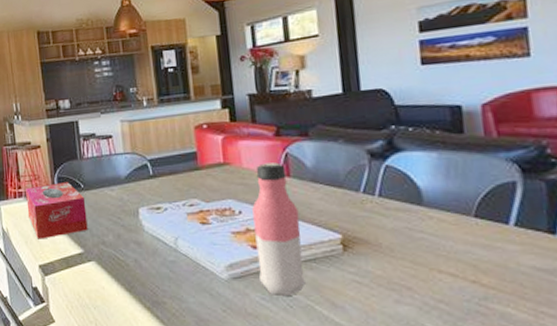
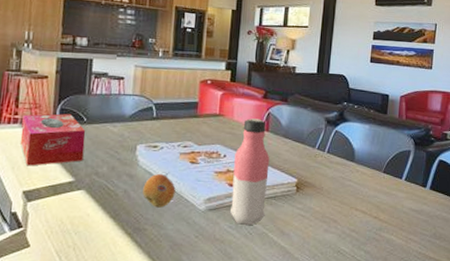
fruit: none [154,238,190,278] -> present [142,173,176,208]

